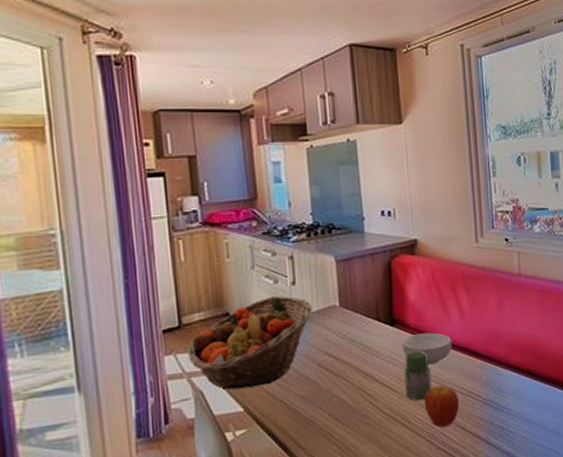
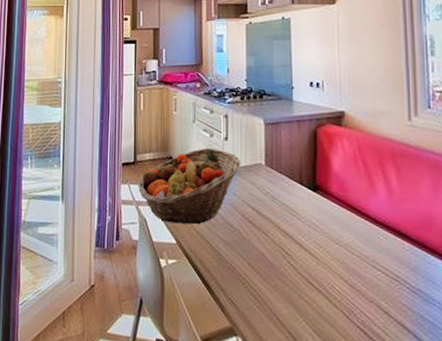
cereal bowl: present [402,332,452,365] -> none [324,203,378,238]
jar: present [404,351,432,401] -> none [324,220,353,271]
fruit: present [424,385,460,428] -> none [344,260,384,306]

